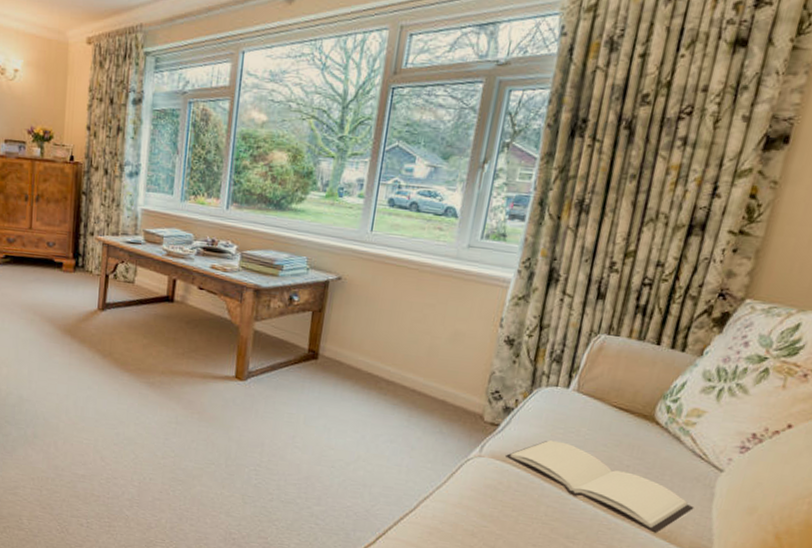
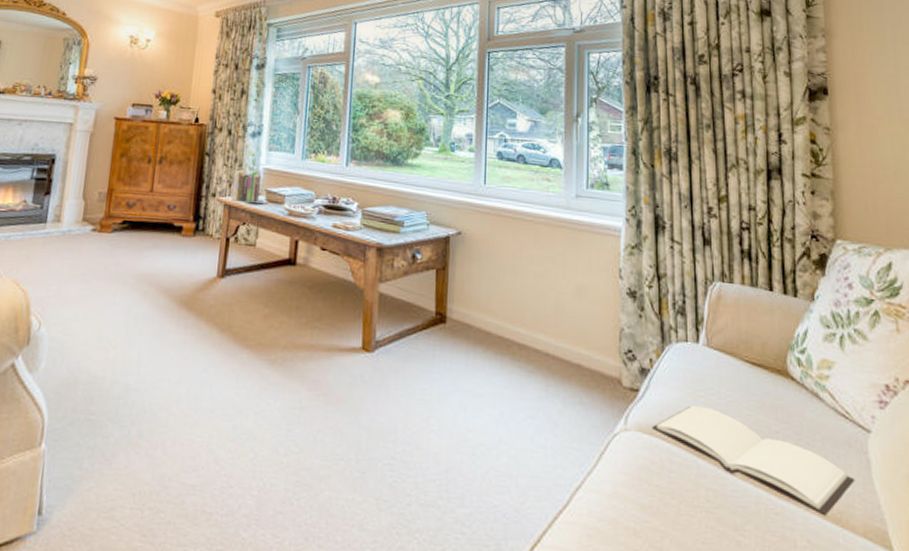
books: none [109,209,140,242] -> present [231,169,262,203]

